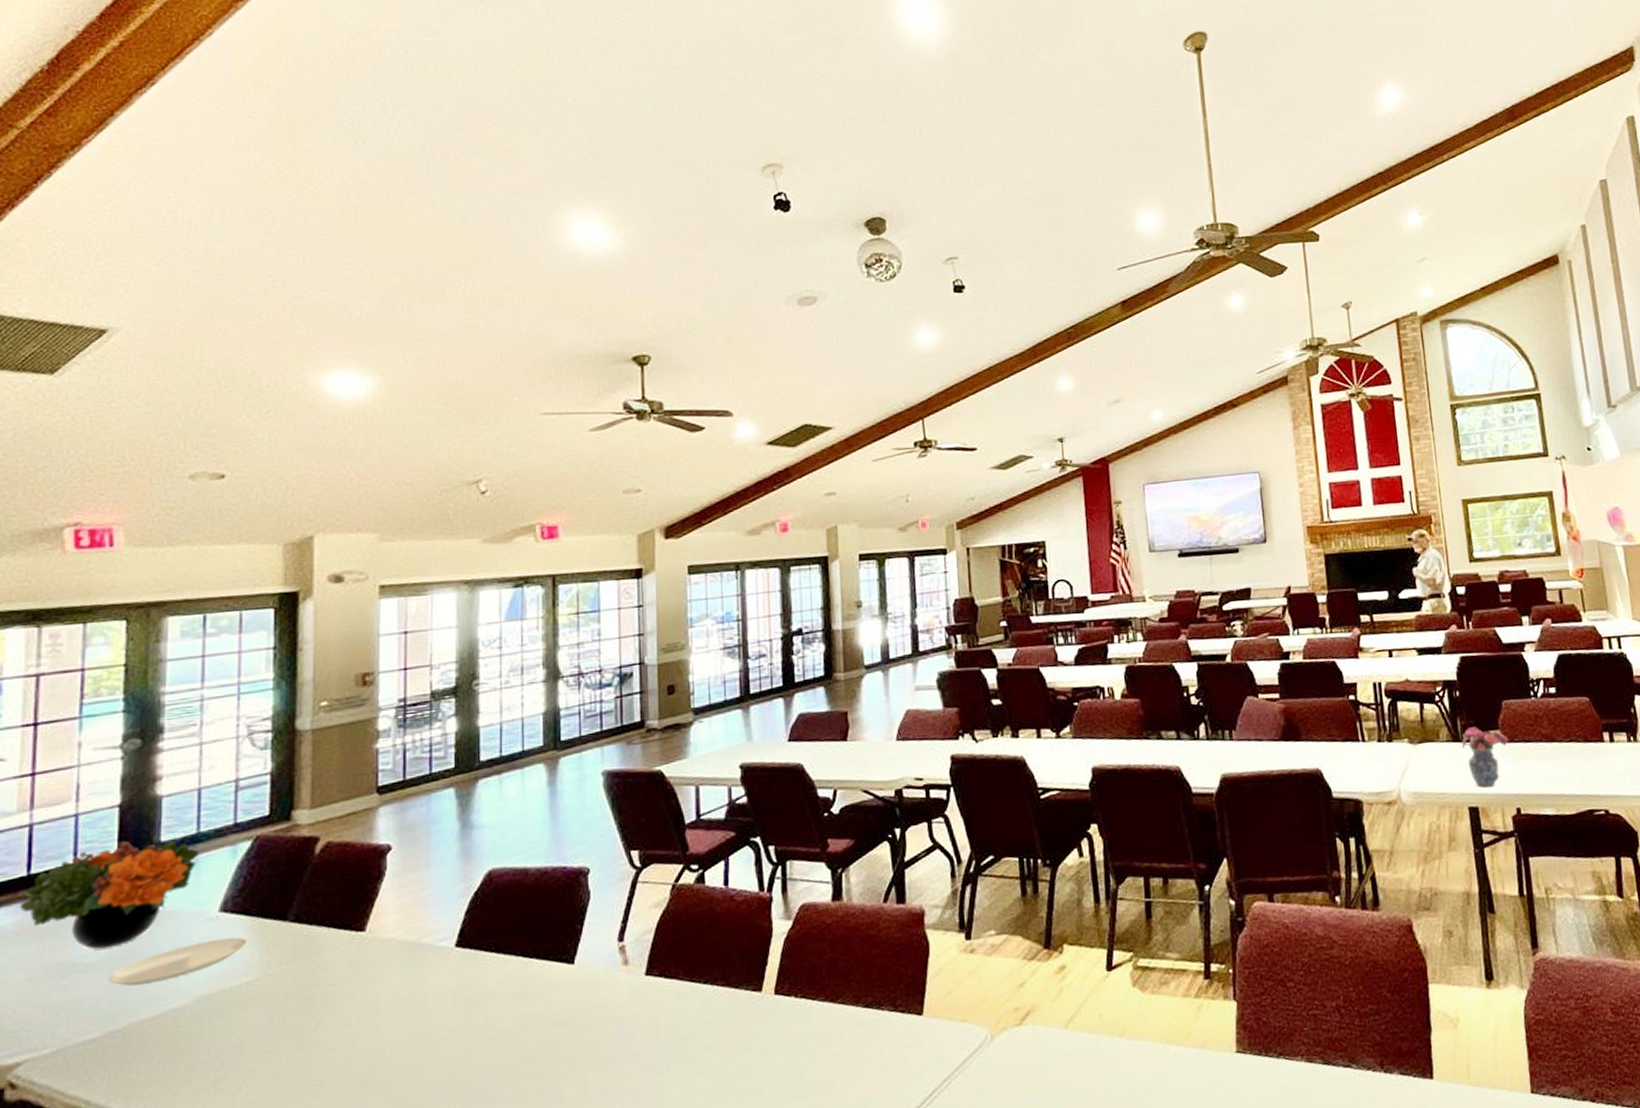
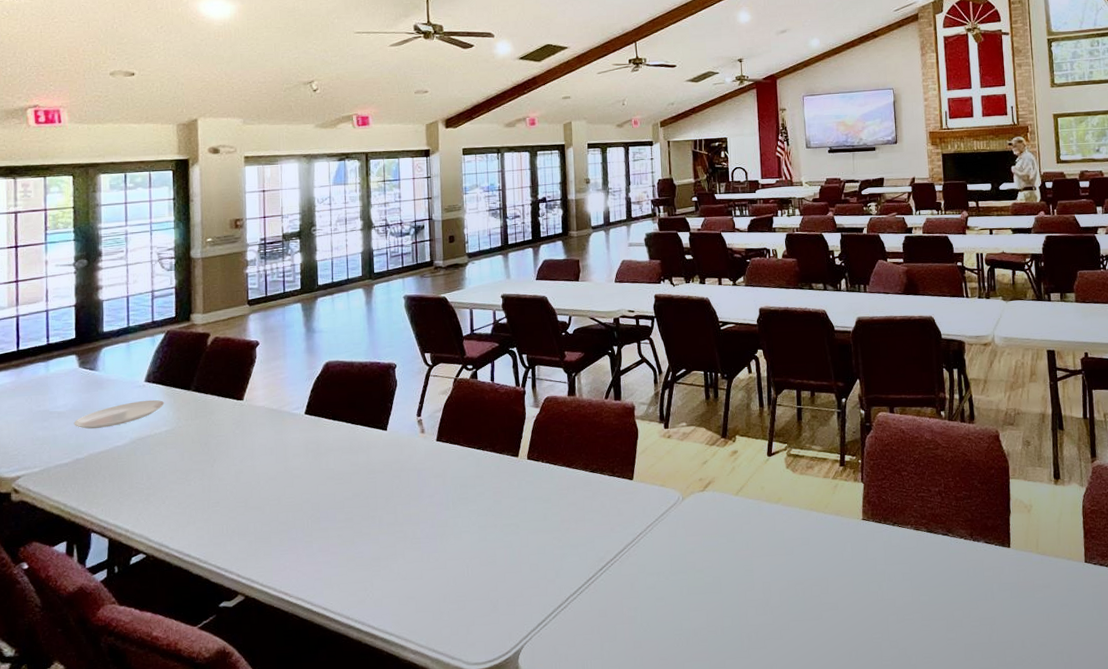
flower arrangement: present [19,841,199,949] -> none [13,330,129,403]
flower arrangement: present [1462,727,1508,787] -> none [1044,290,1081,336]

